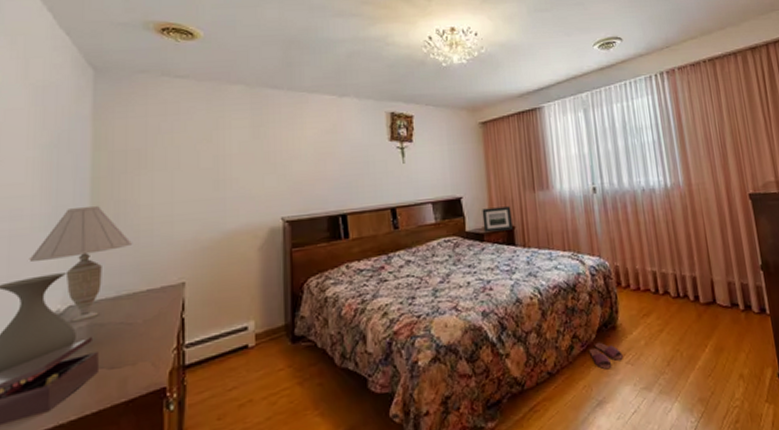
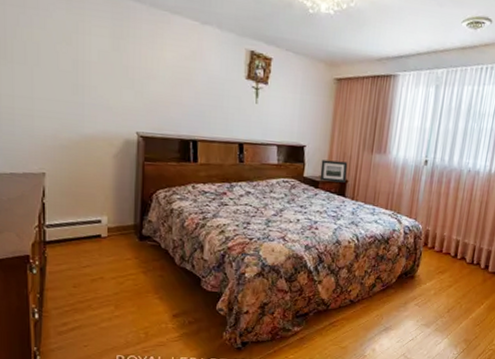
slippers: present [588,342,623,370] -> none [387,285,414,307]

